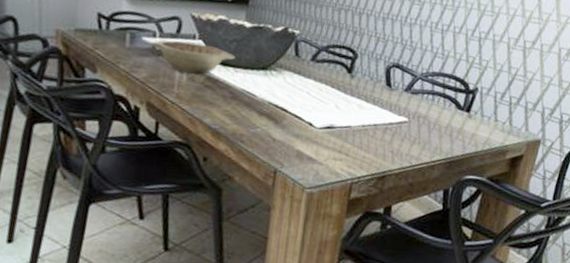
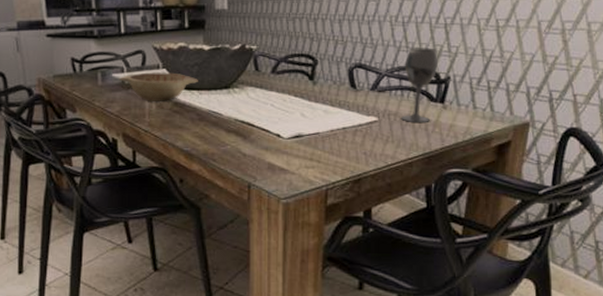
wine glass: none [430,56,470,129] -> present [401,48,438,123]

